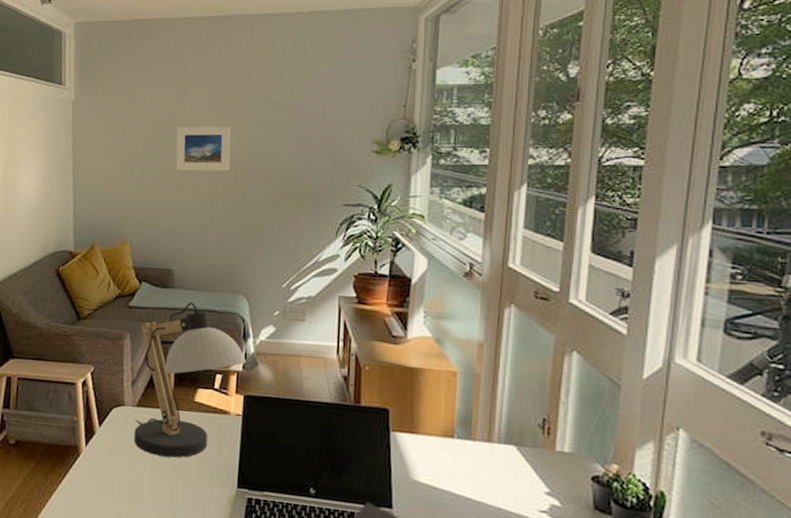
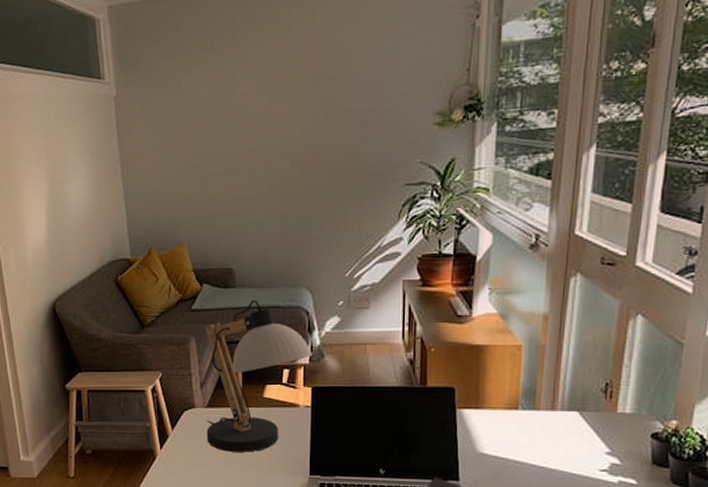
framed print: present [176,126,231,171] -> none [227,109,285,163]

